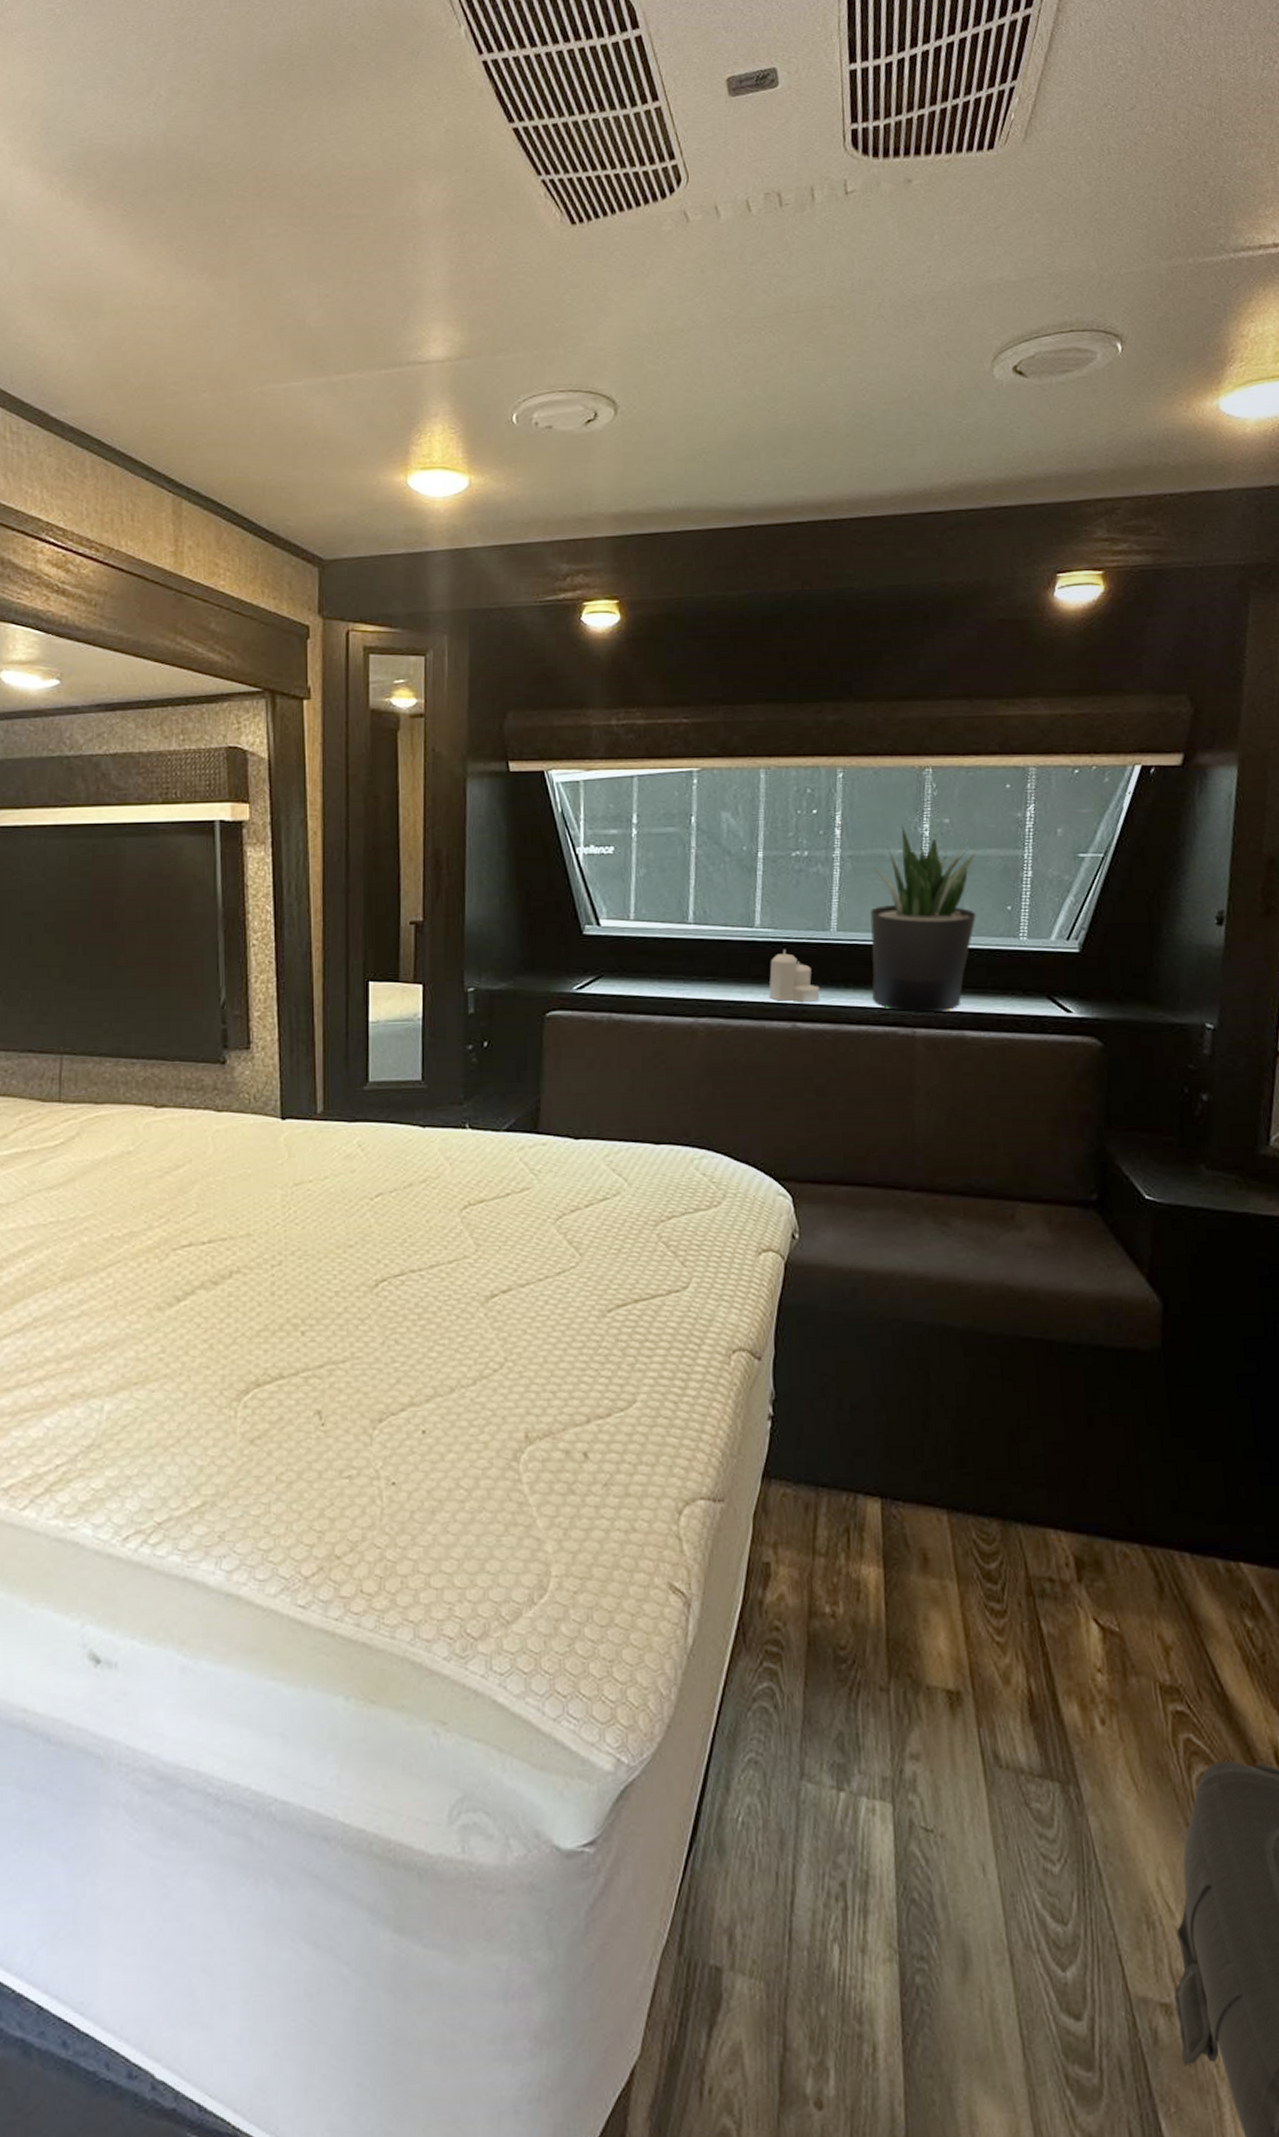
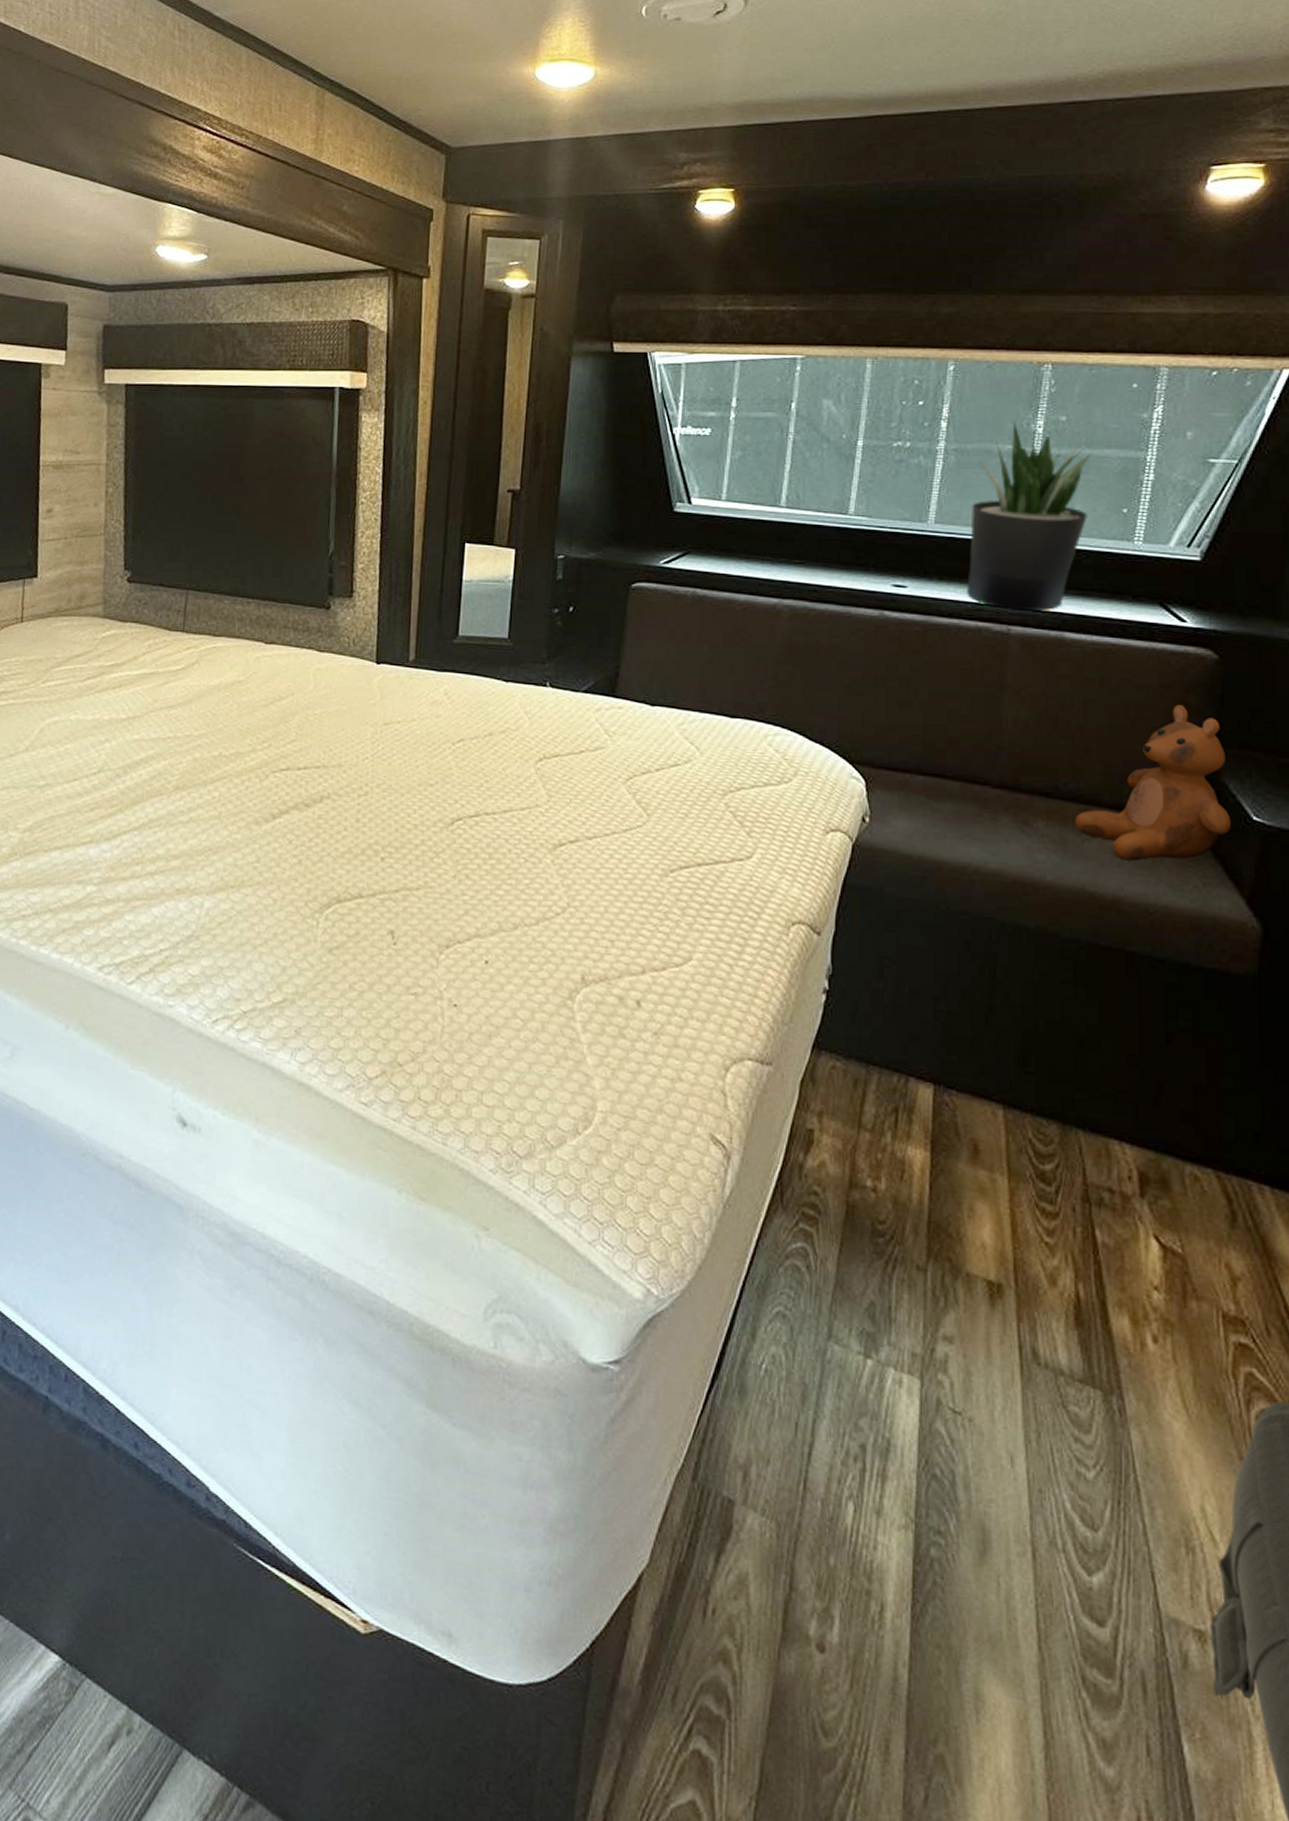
candle: present [769,949,820,1003] -> none [858,538,911,593]
teddy bear: none [989,1093,1128,1251] -> present [1075,704,1232,861]

